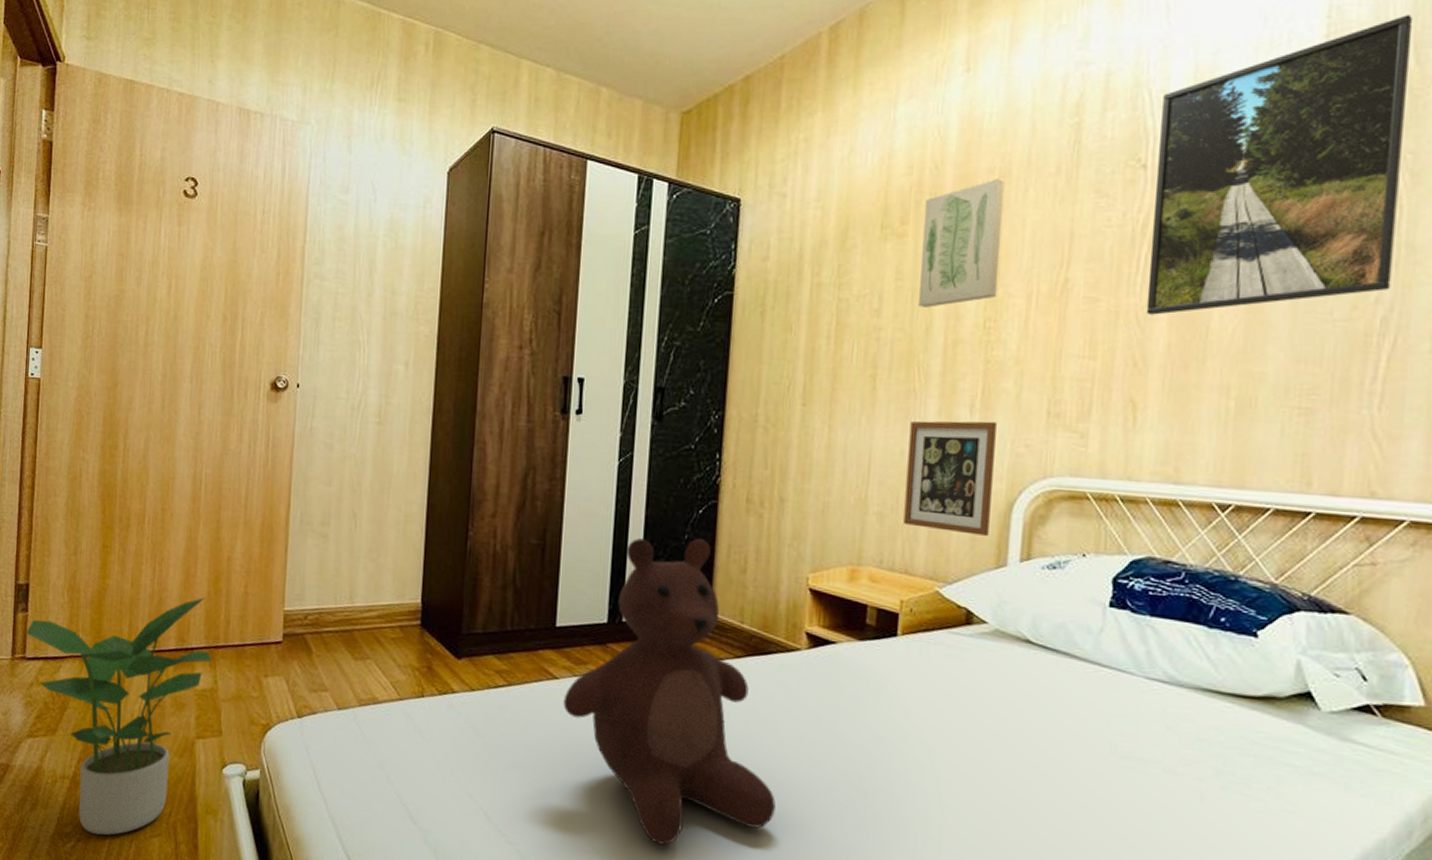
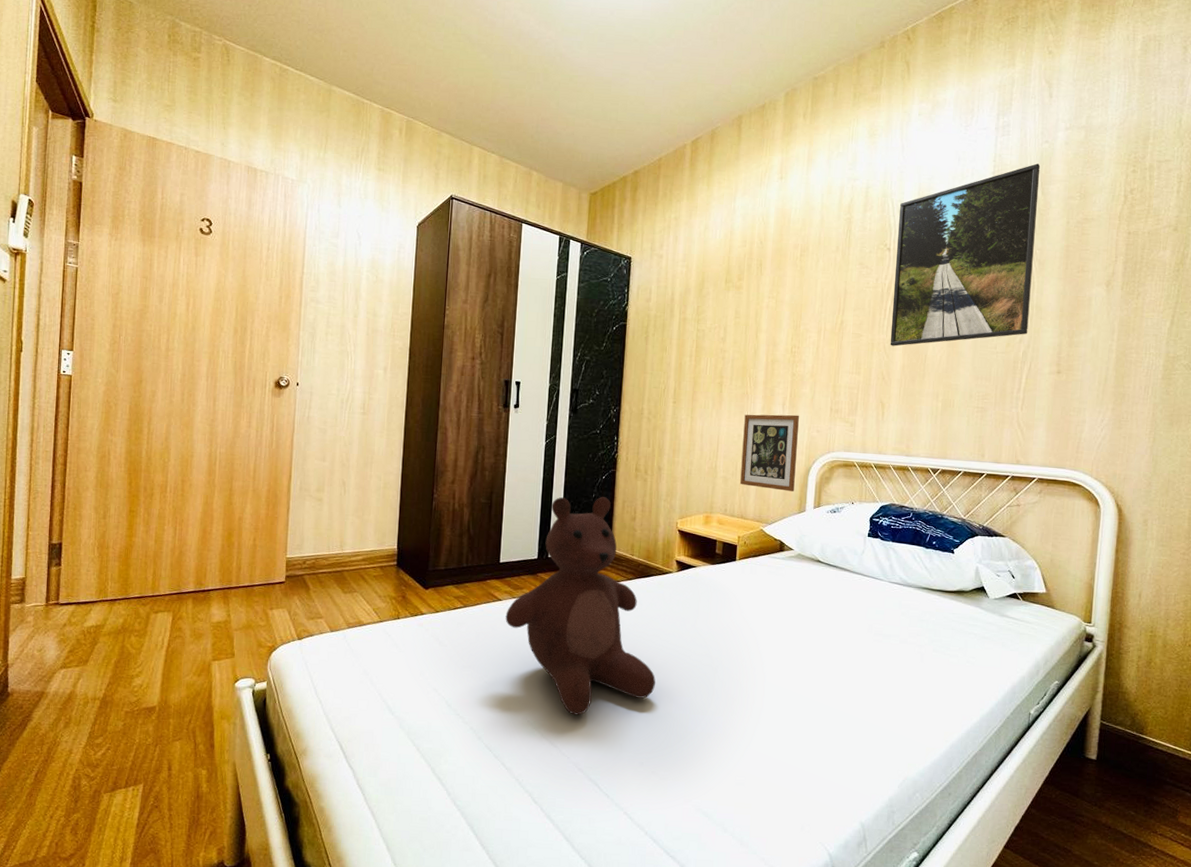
potted plant: present [26,598,212,835] -> none [59,550,226,743]
wall art: present [917,179,1005,308] -> none [749,252,805,337]

